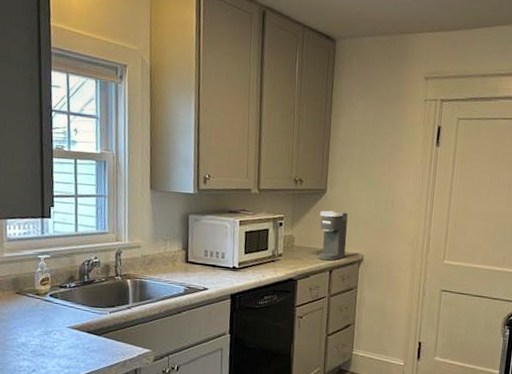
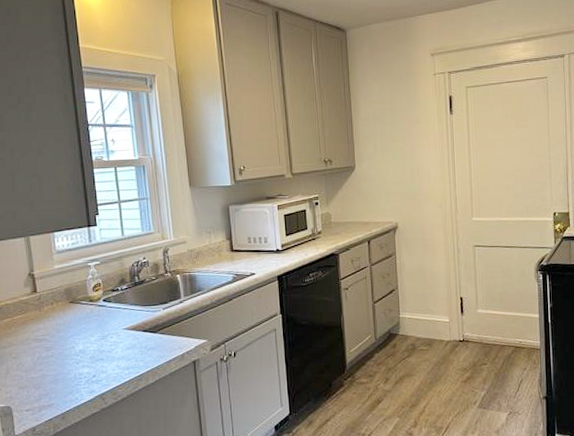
coffee maker: present [318,210,348,261] -> none [352,185,381,232]

